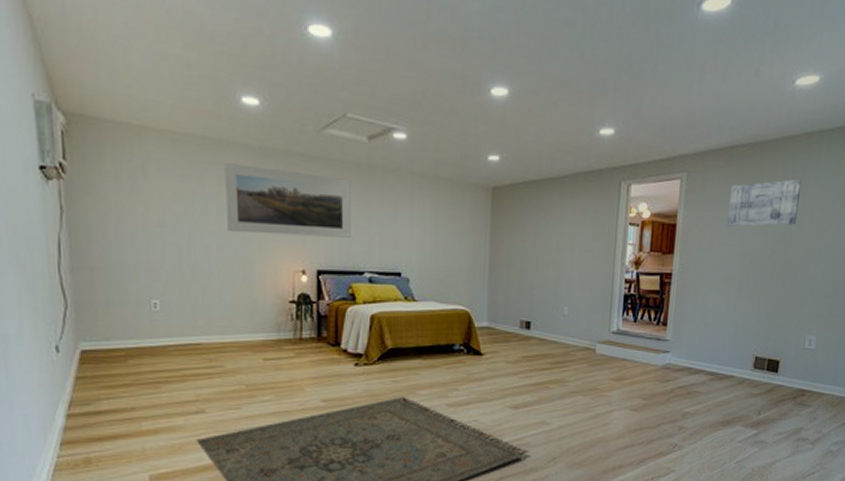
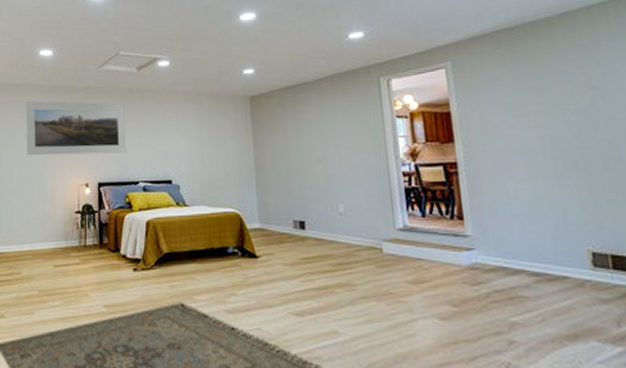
wall art: present [726,179,802,227] -> none [507,53,601,109]

